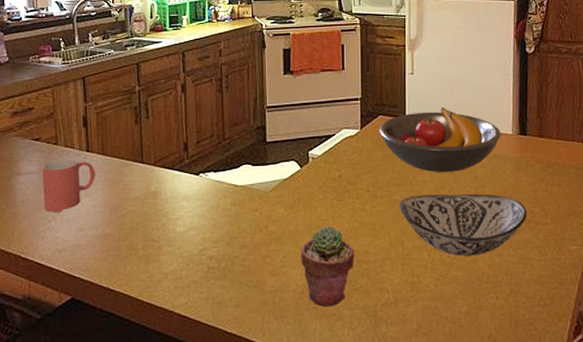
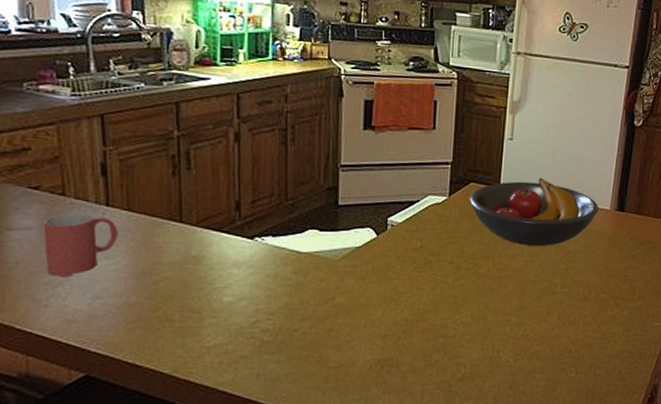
potted succulent: present [301,226,355,307] -> none [371,299,432,382]
decorative bowl: present [399,193,527,256] -> none [484,268,616,331]

